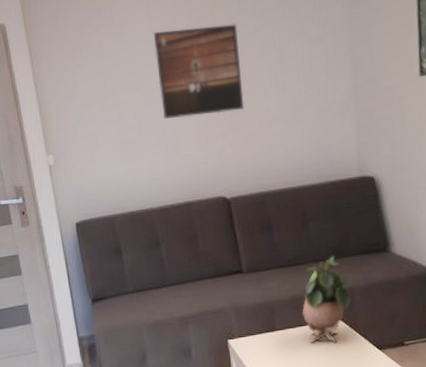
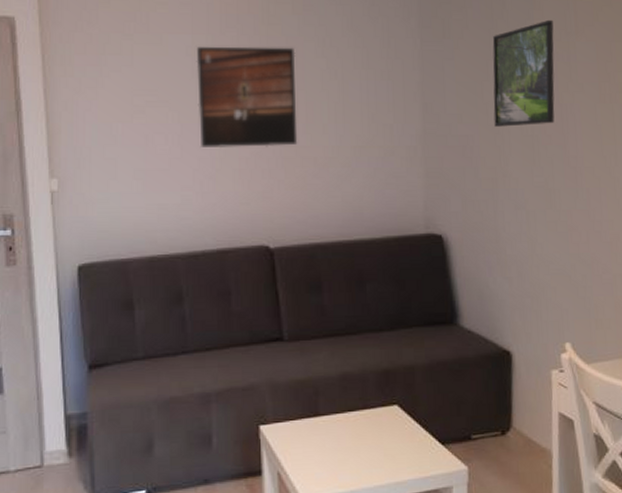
potted plant: present [302,256,351,343] -> none [353,326,411,434]

